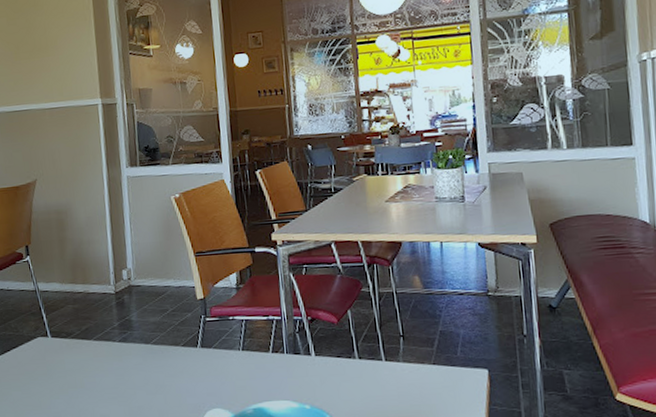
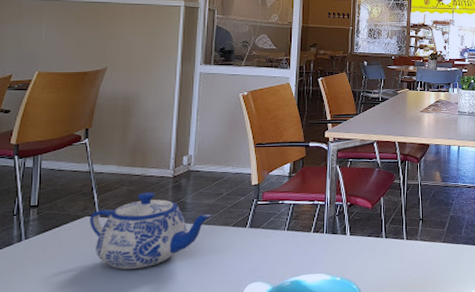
teapot: none [42,310,161,392] -> present [90,192,213,269]

